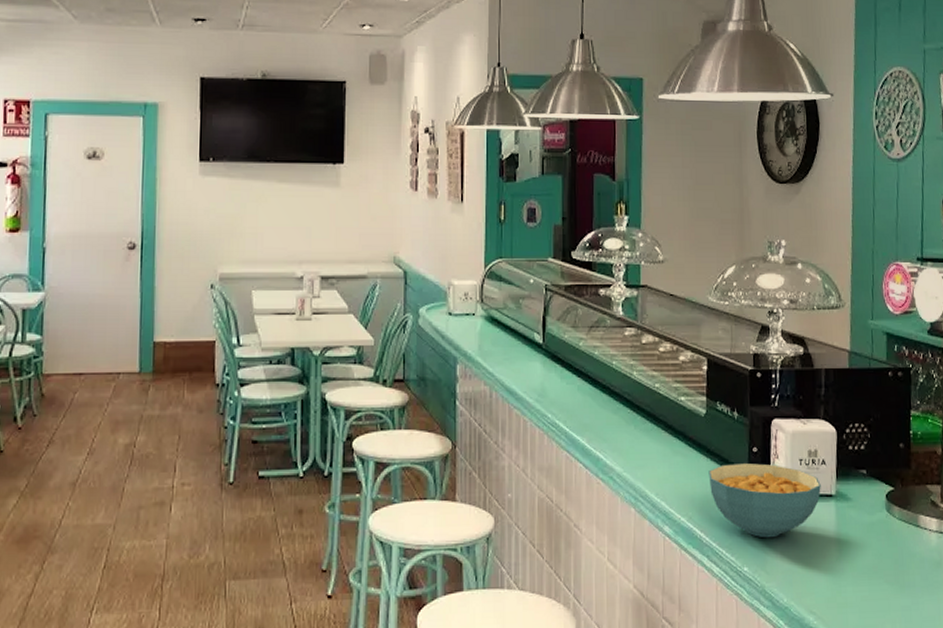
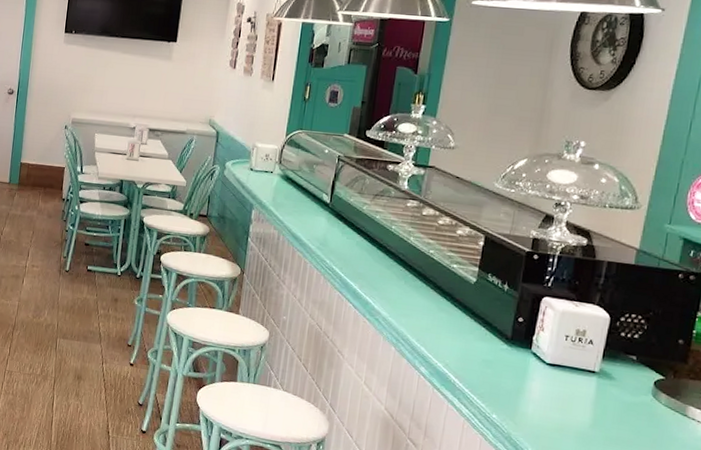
cereal bowl: present [708,463,821,538] -> none [470,326,585,396]

